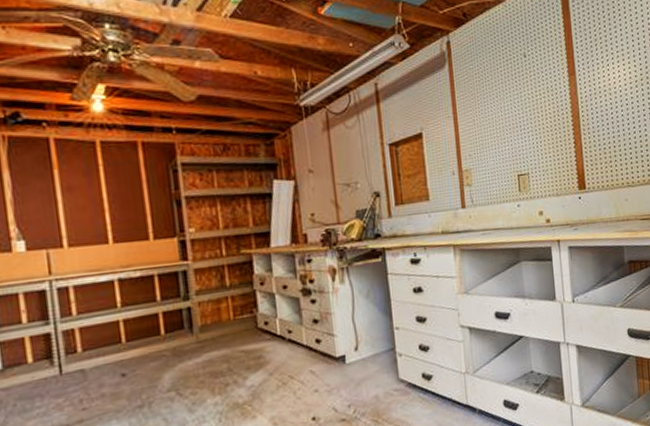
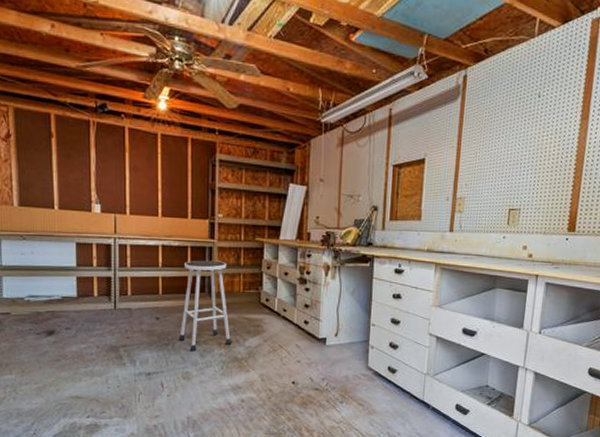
stool: none [152,286,228,409] -> present [178,260,232,352]

